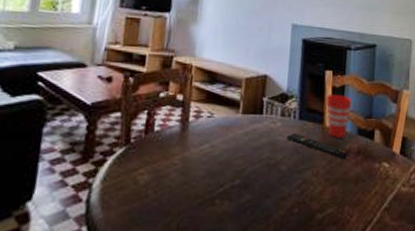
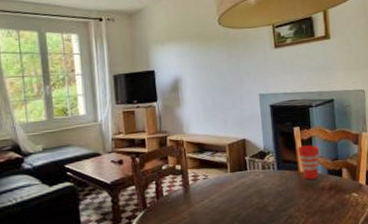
remote control: present [287,132,348,160] -> none [270,180,323,196]

